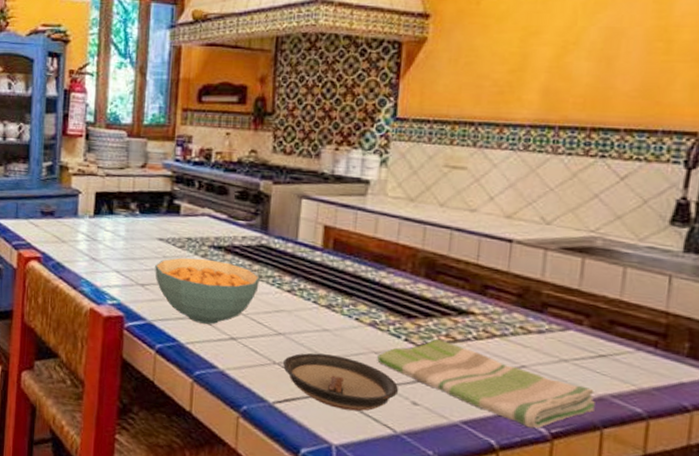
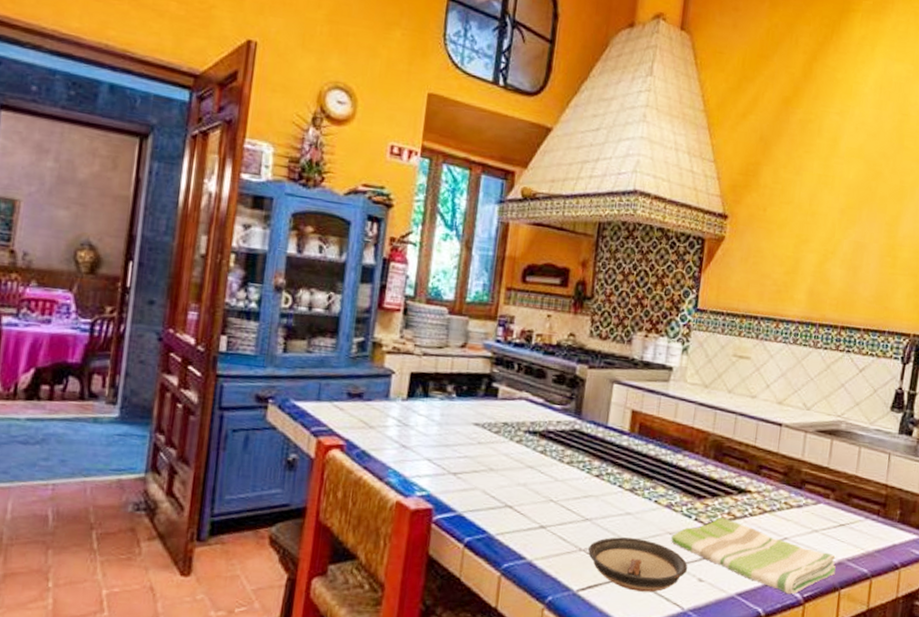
cereal bowl: present [155,257,260,325] -> none [468,443,571,513]

